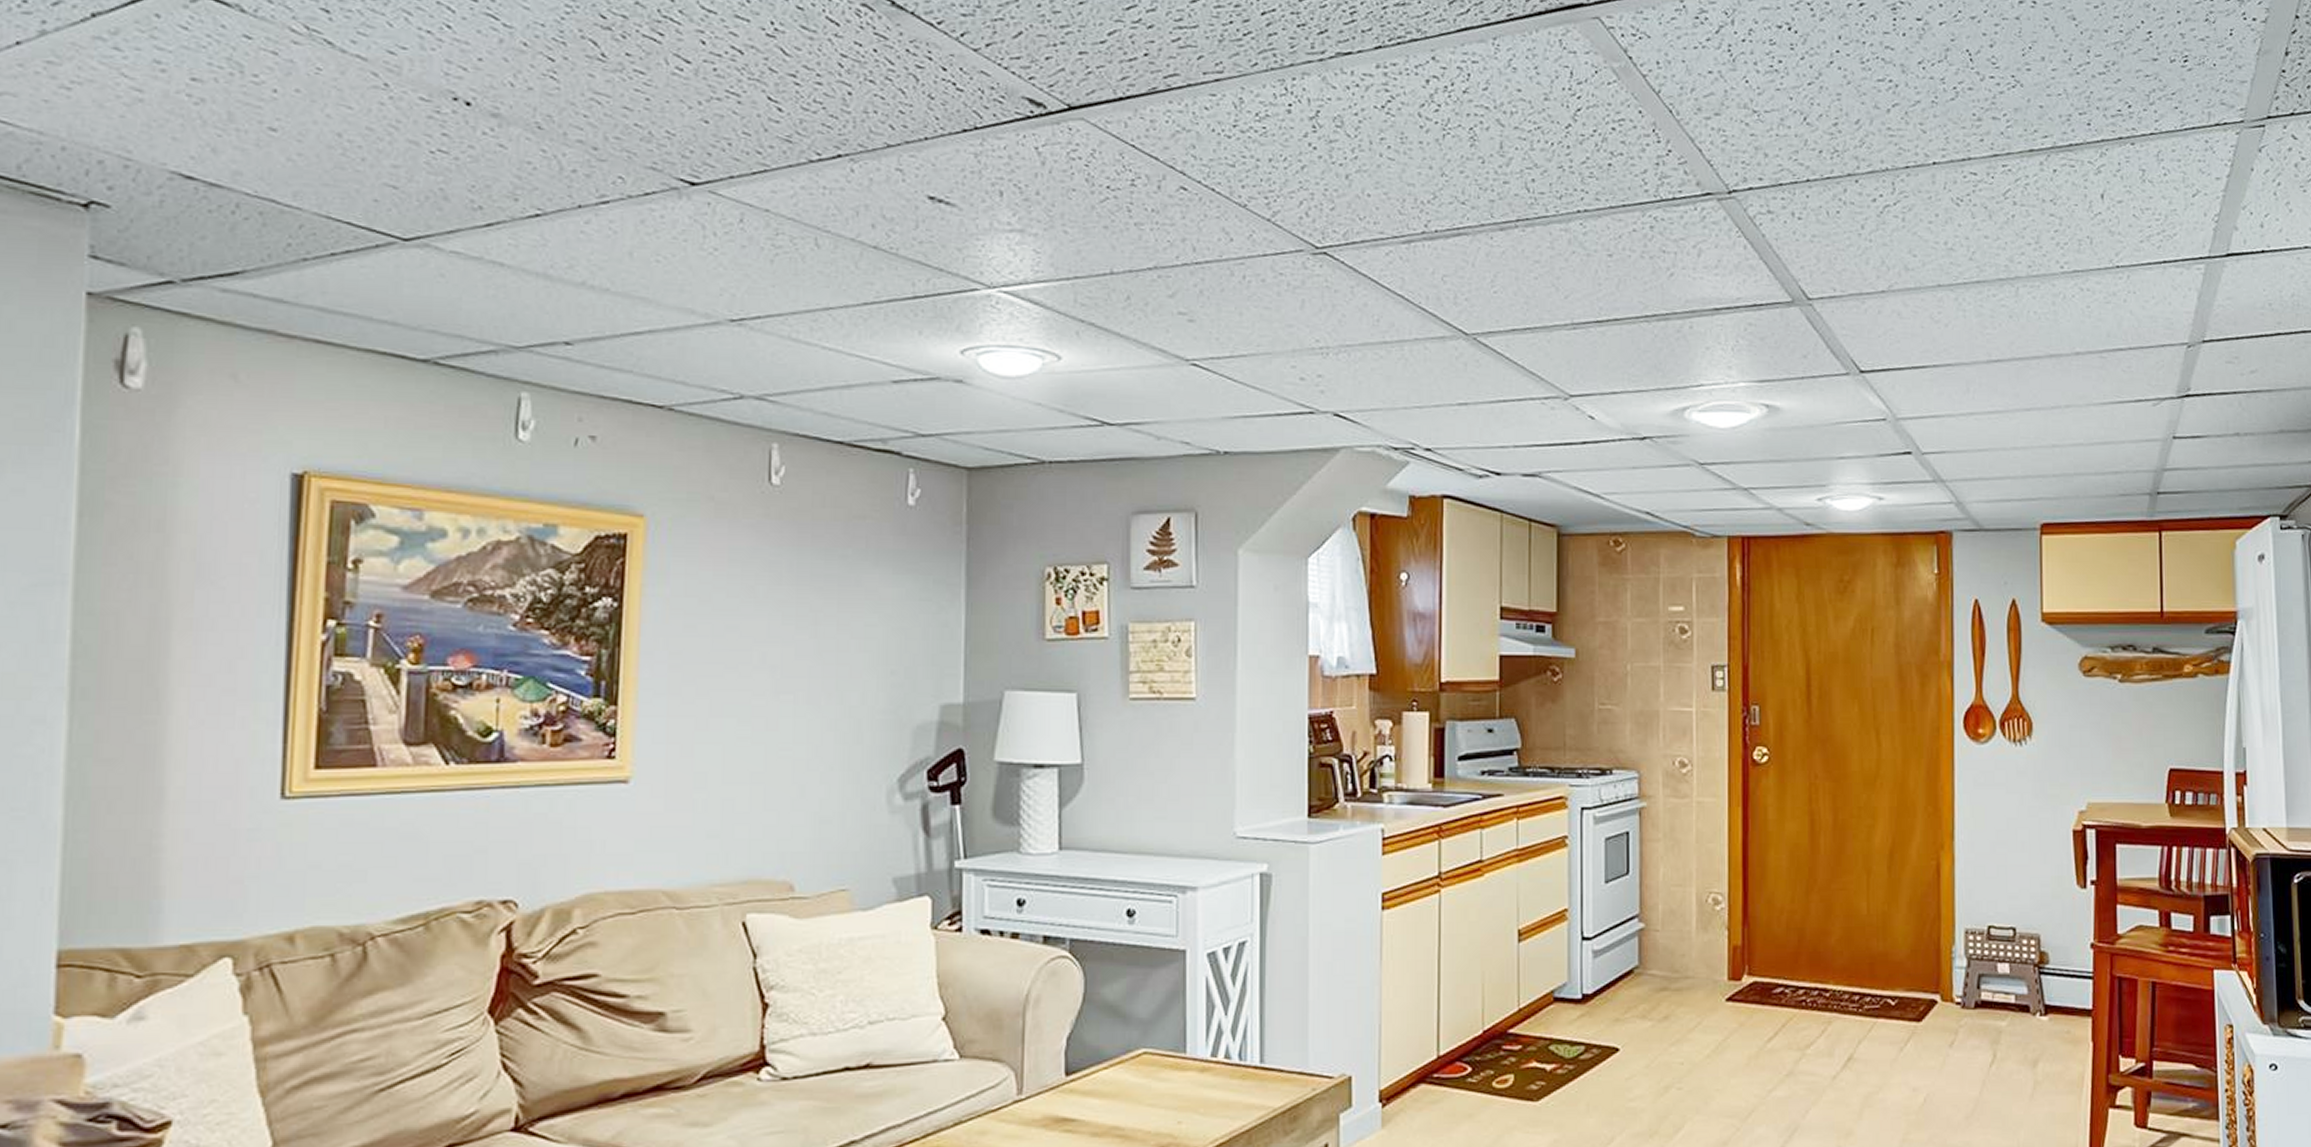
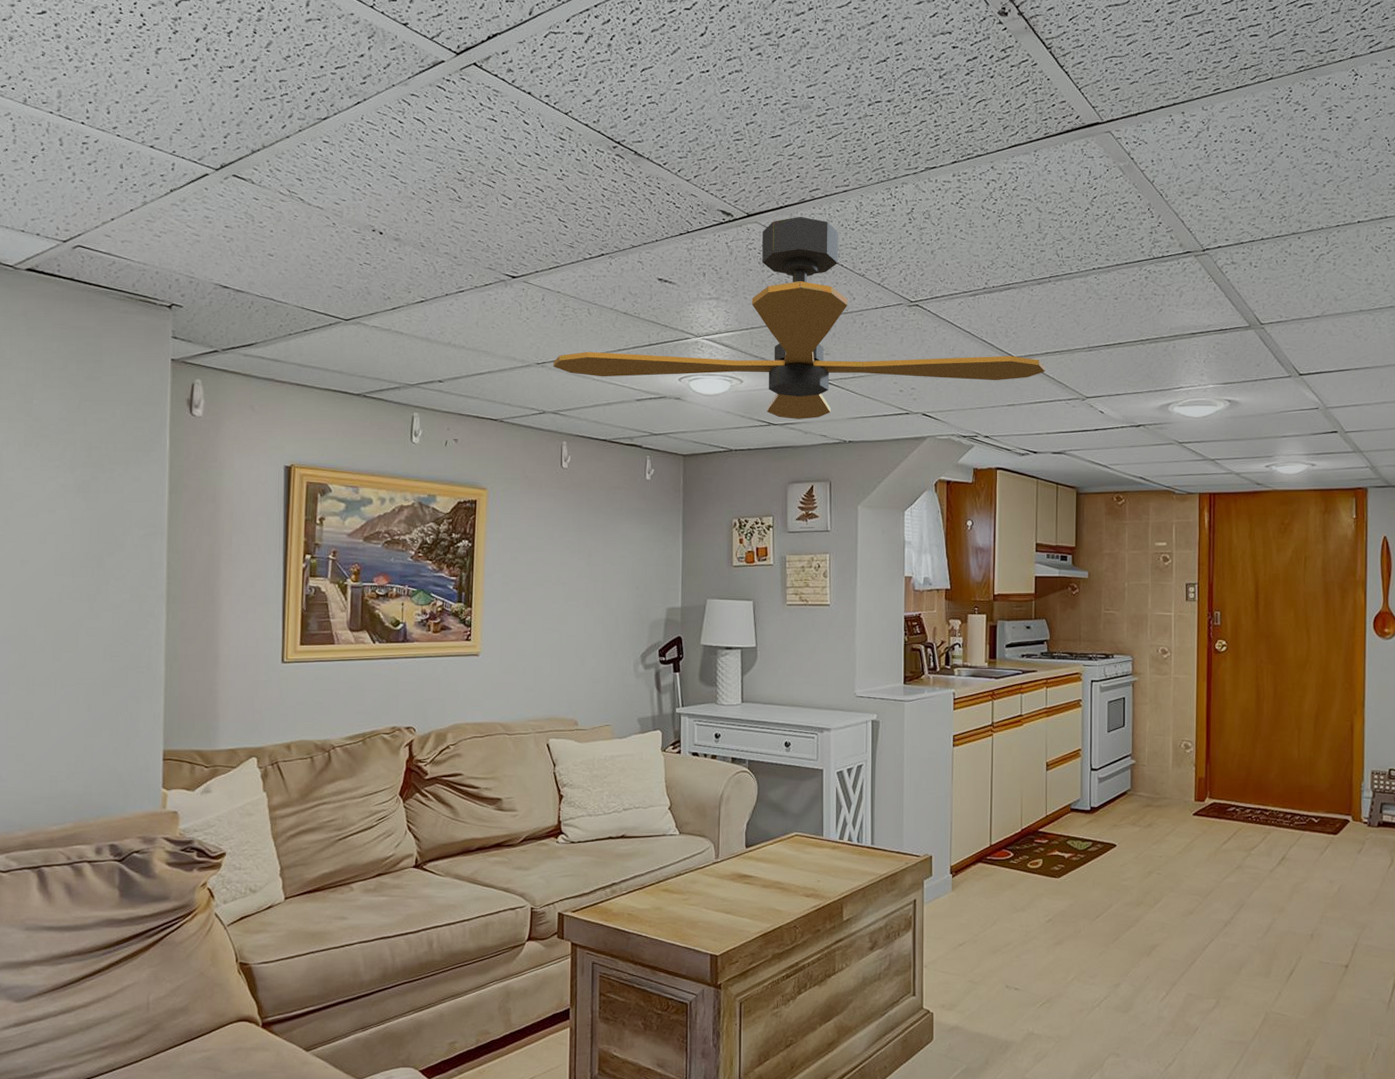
ceiling fan: none [757,113,1512,418] -> present [553,216,1046,419]

